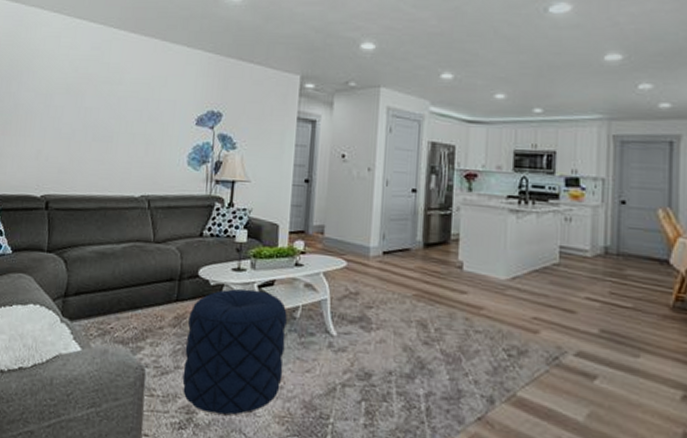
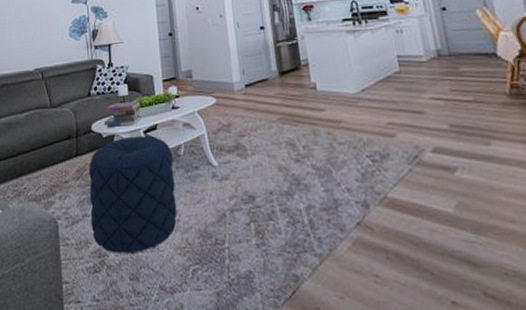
books: none [213,249,260,278] -> present [104,101,142,127]

